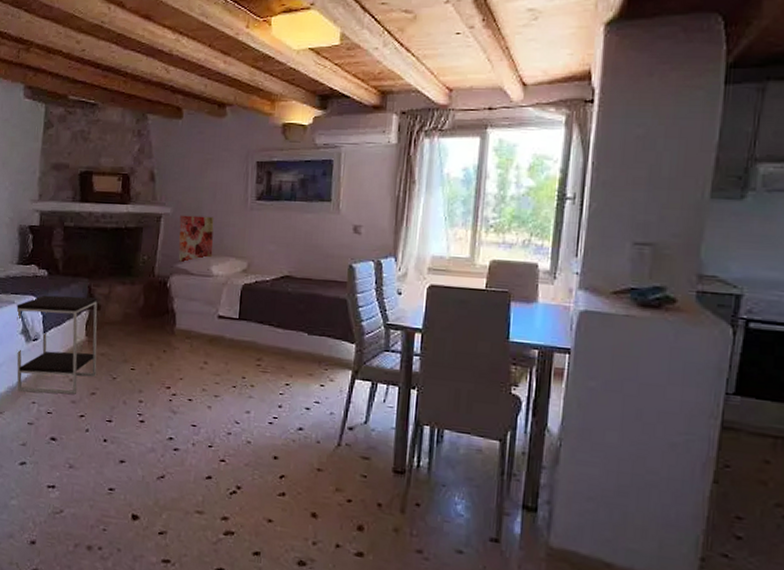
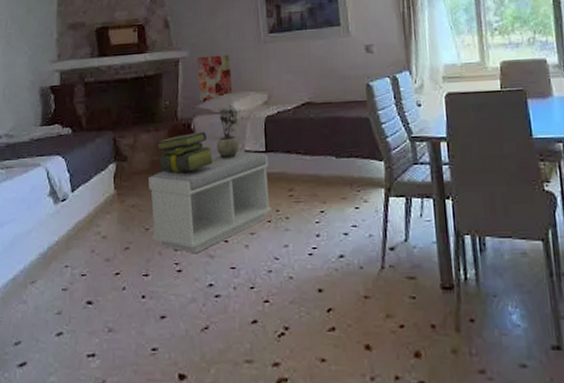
side table: present [16,295,98,394] -> none [43,149,129,256]
bench: none [119,314,241,408] -> present [147,150,271,254]
stack of books: none [131,291,187,329] -> present [156,132,215,173]
potted plant: none [190,268,221,322] -> present [216,105,244,160]

